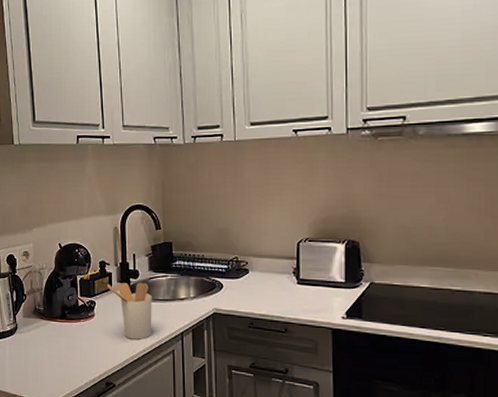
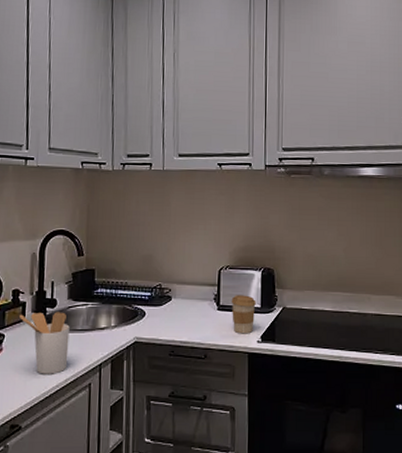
coffee cup: none [311,269,340,309] -> present [231,295,256,334]

